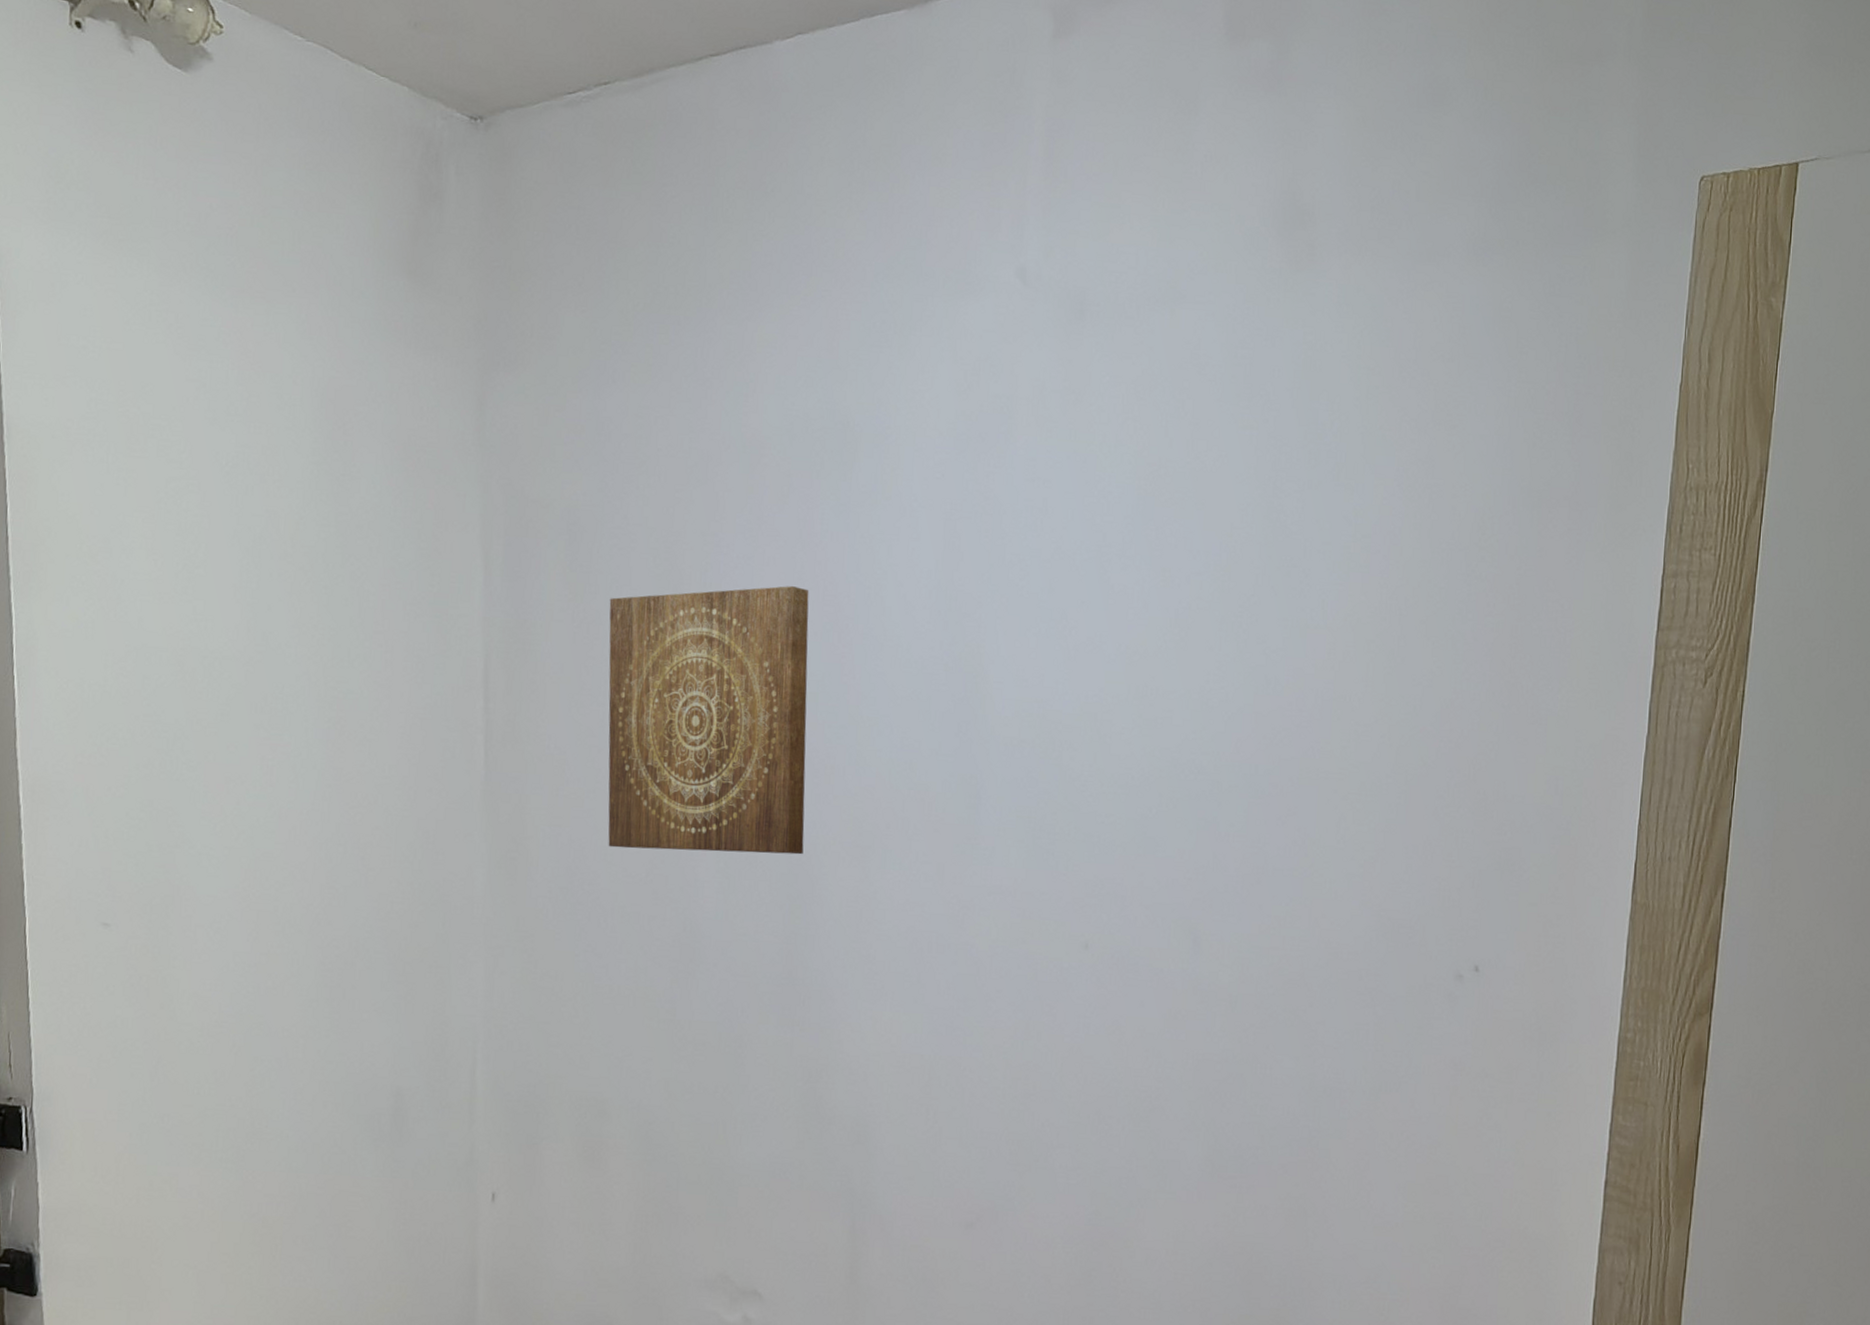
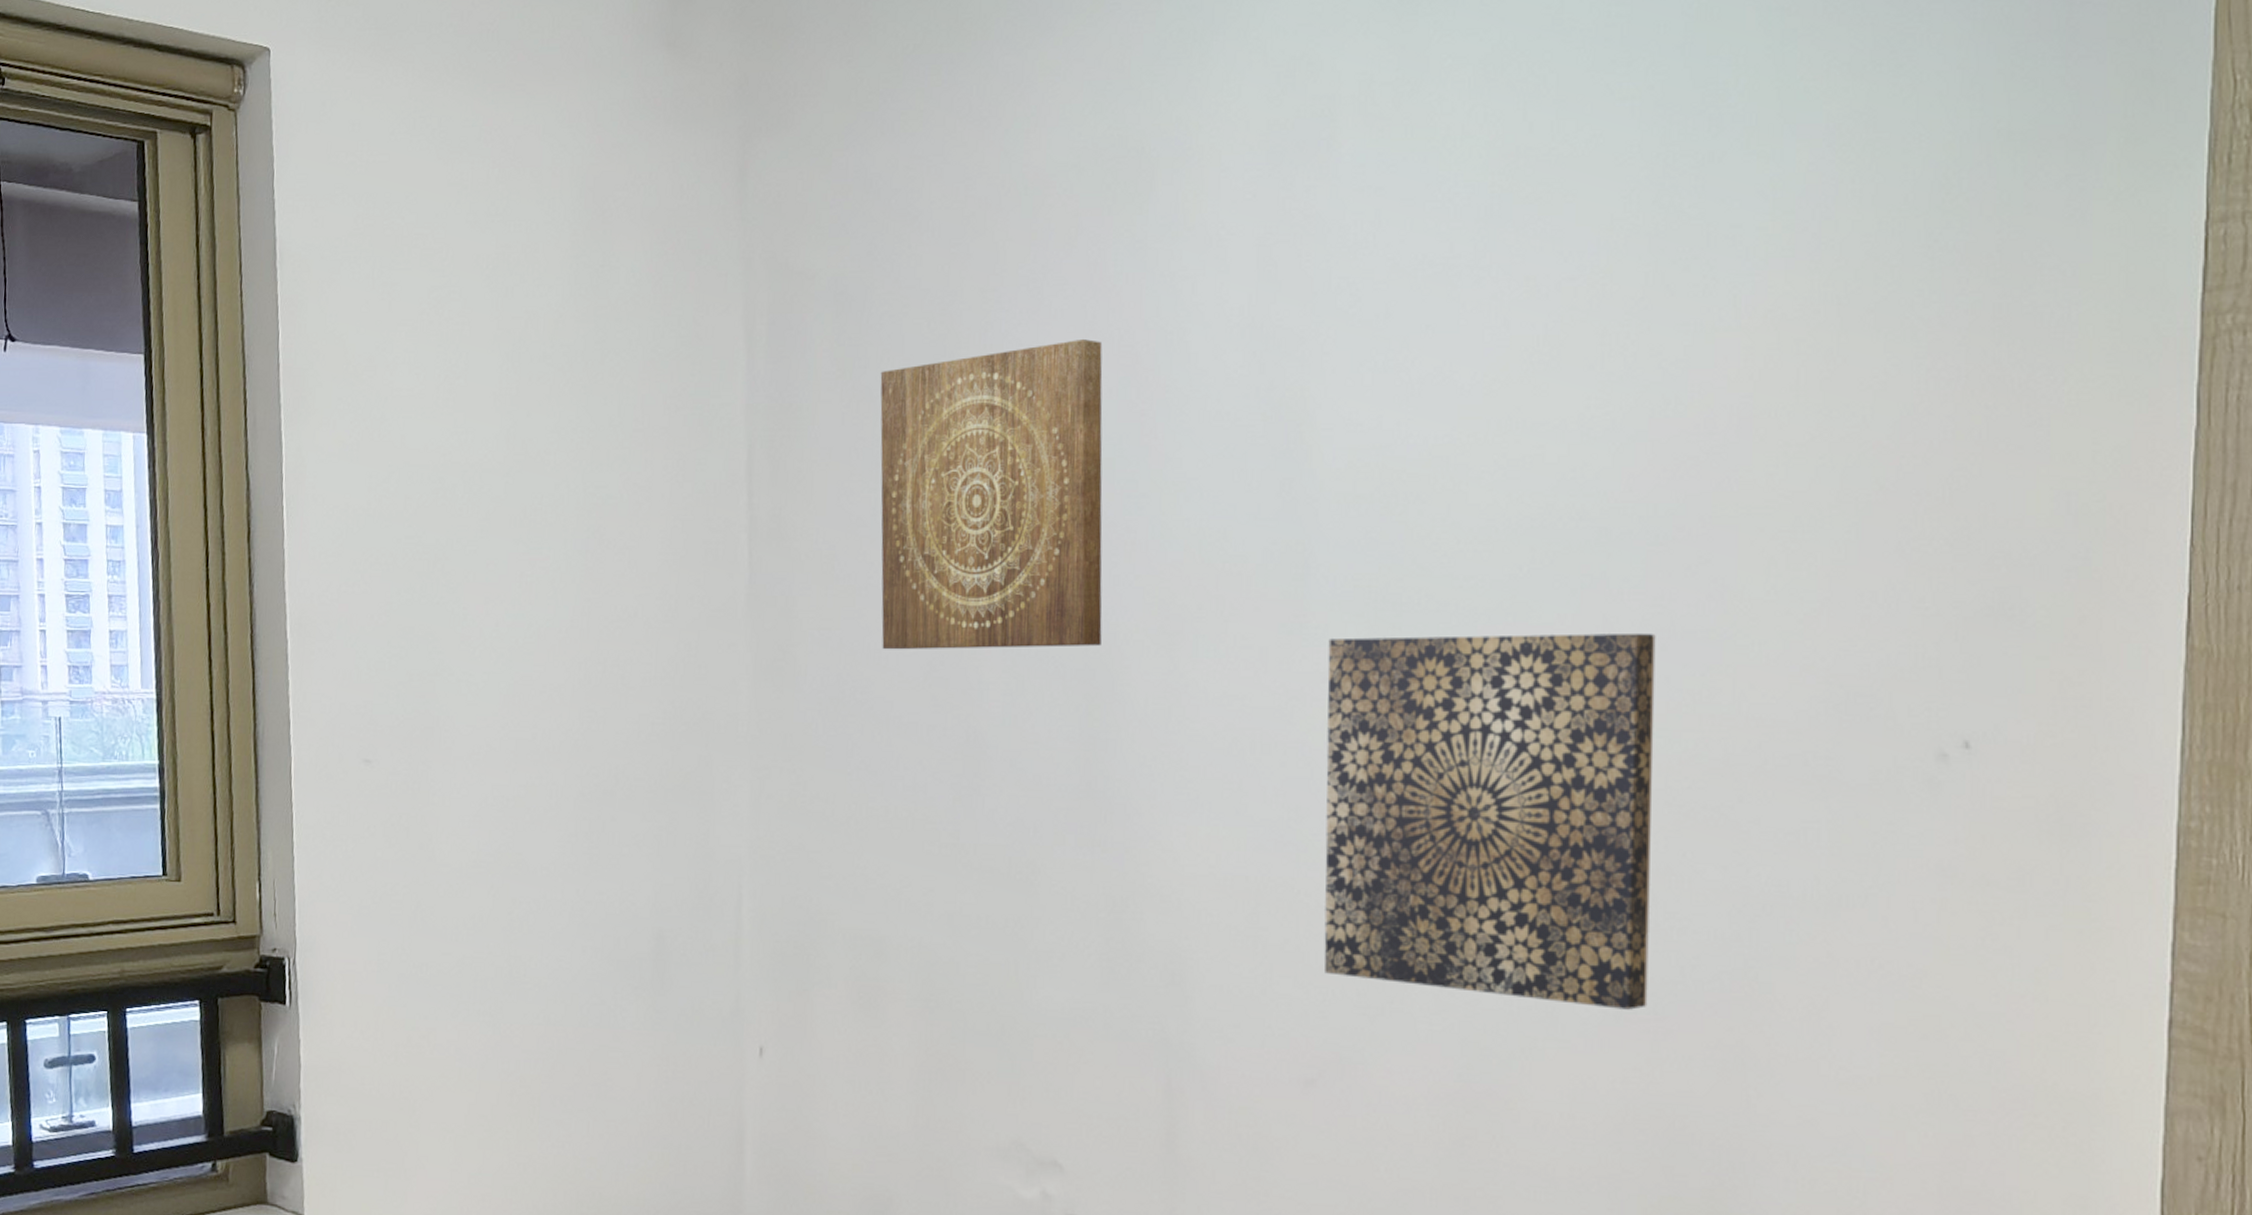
wall art: none [983,859,1253,1169] -> present [1323,632,1656,1010]

